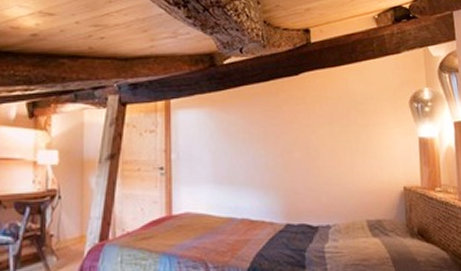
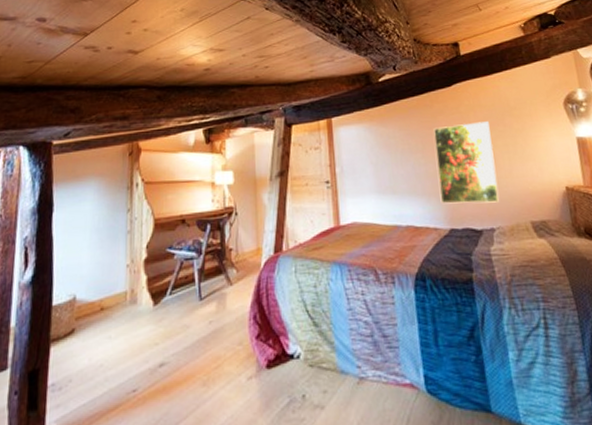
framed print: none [277,115,338,199] -> present [433,122,499,204]

